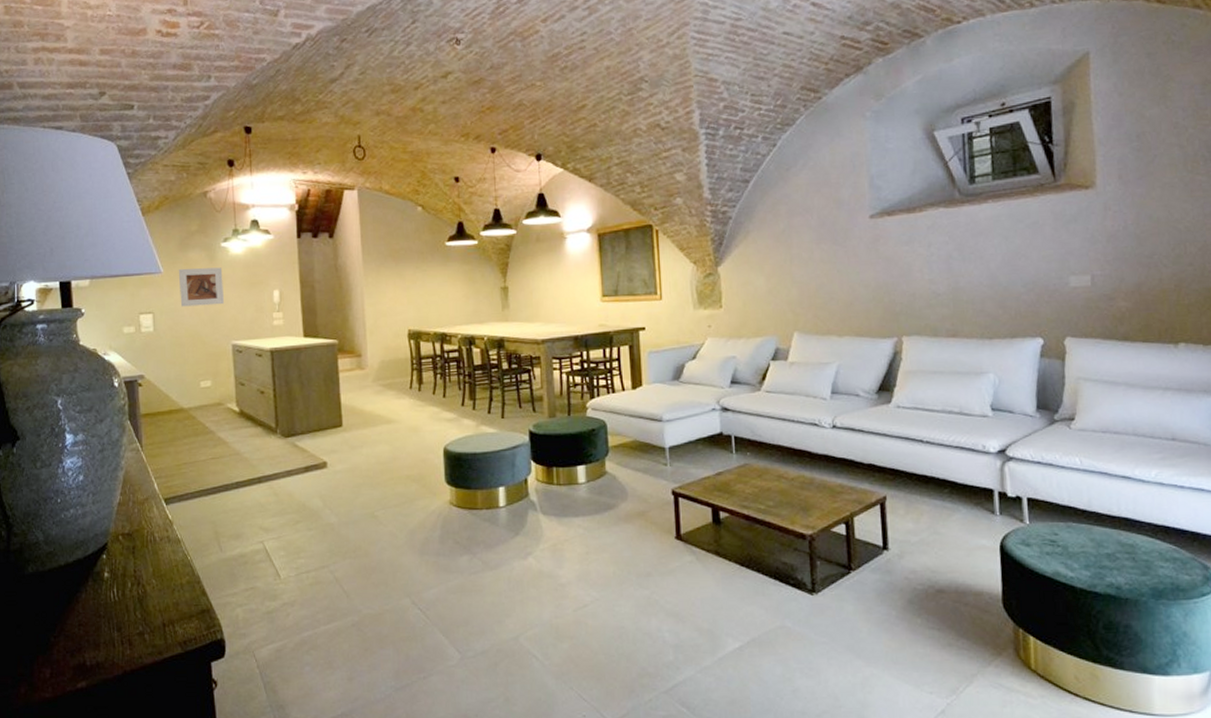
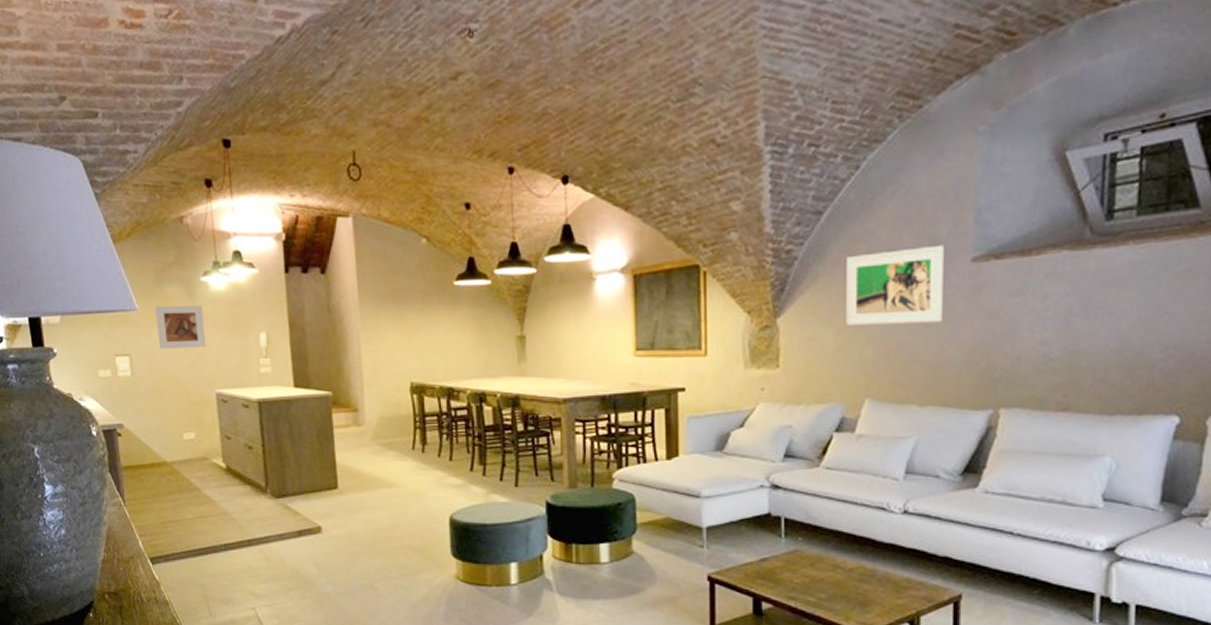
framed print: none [771,205,851,272] -> present [846,244,944,326]

